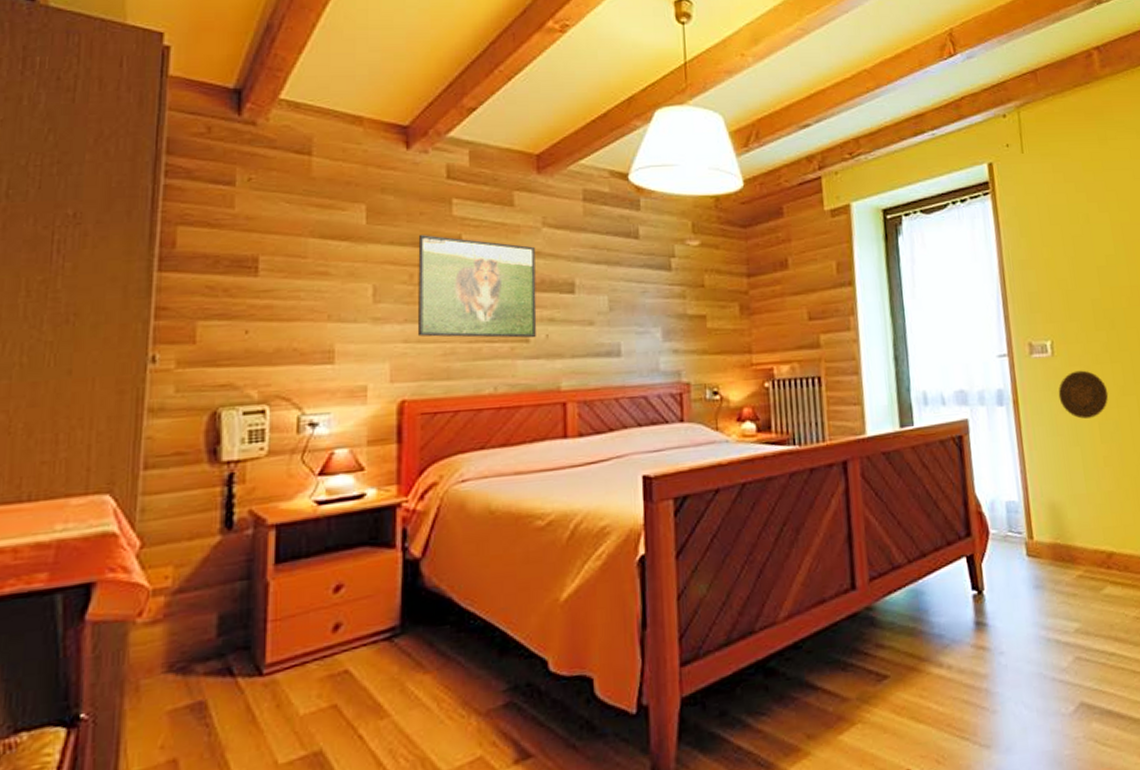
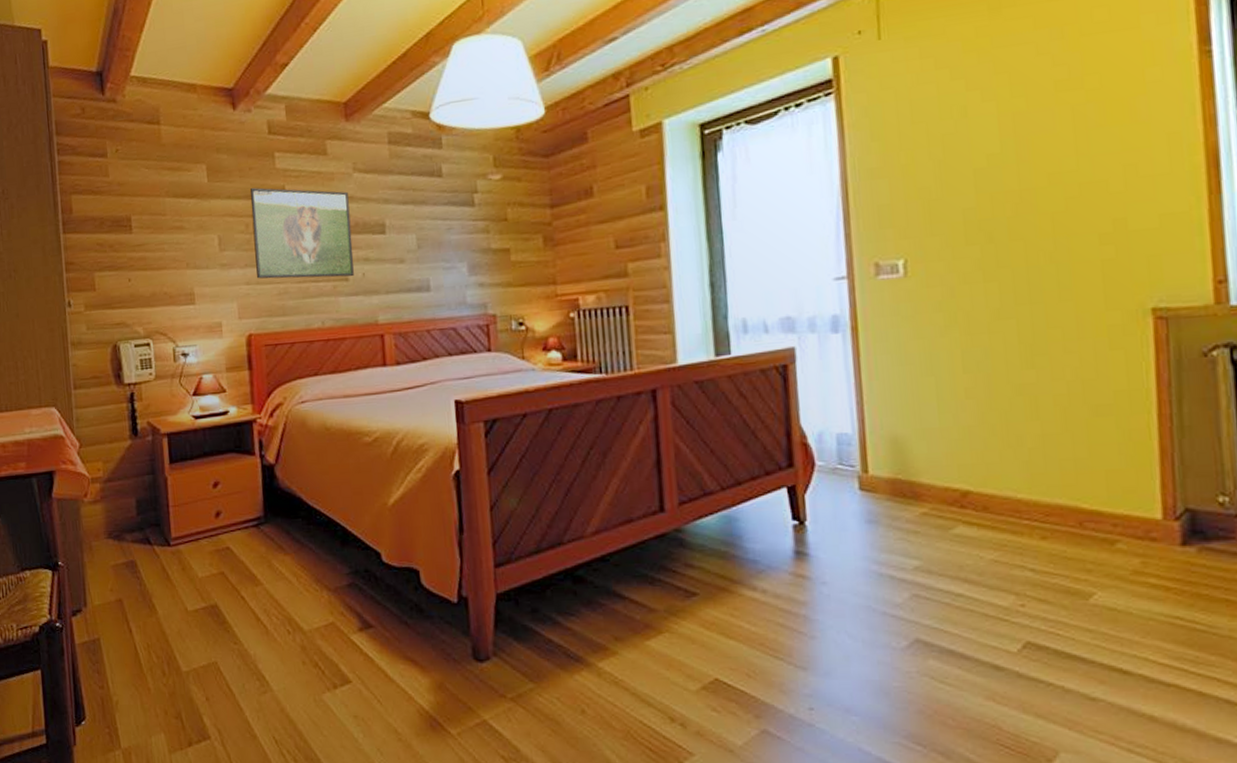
decorative plate: present [1058,370,1109,419] -> none [910,291,978,346]

